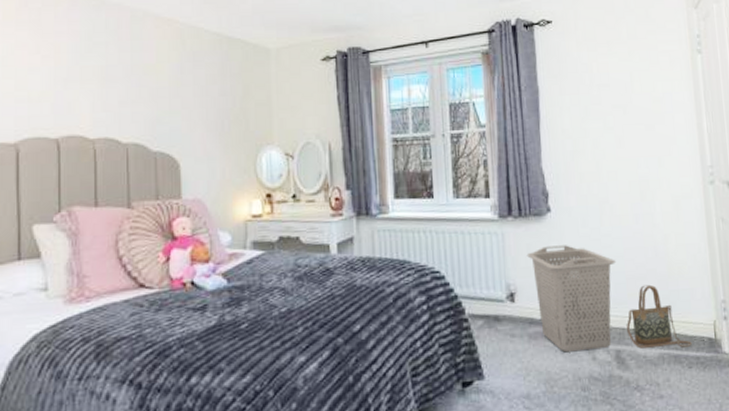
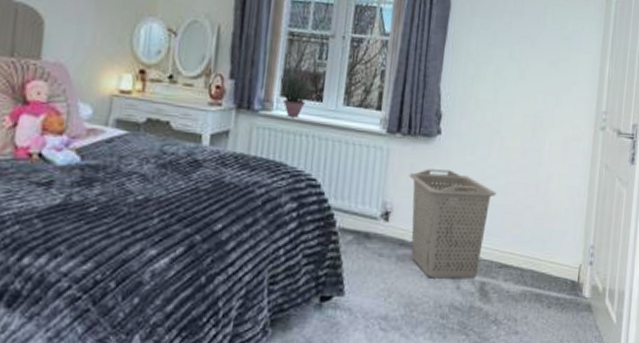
potted plant: none [391,176,420,217] -> present [280,73,310,117]
handbag: present [627,284,692,349] -> none [495,221,555,287]

